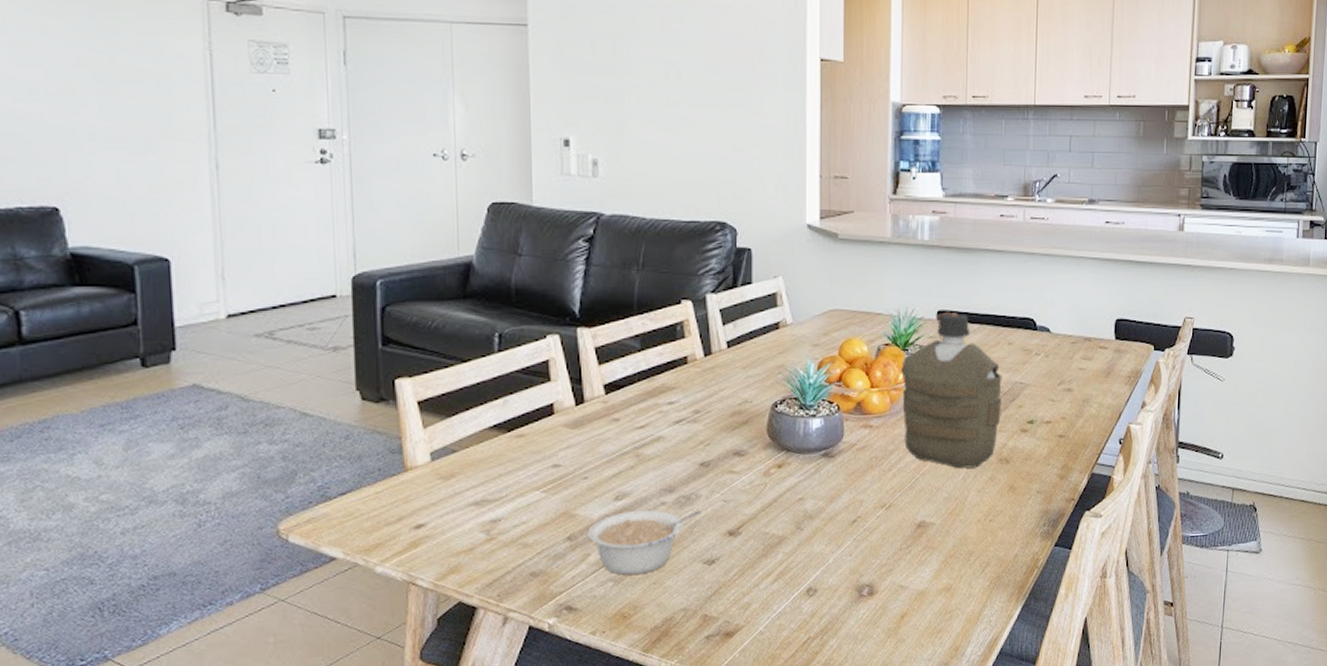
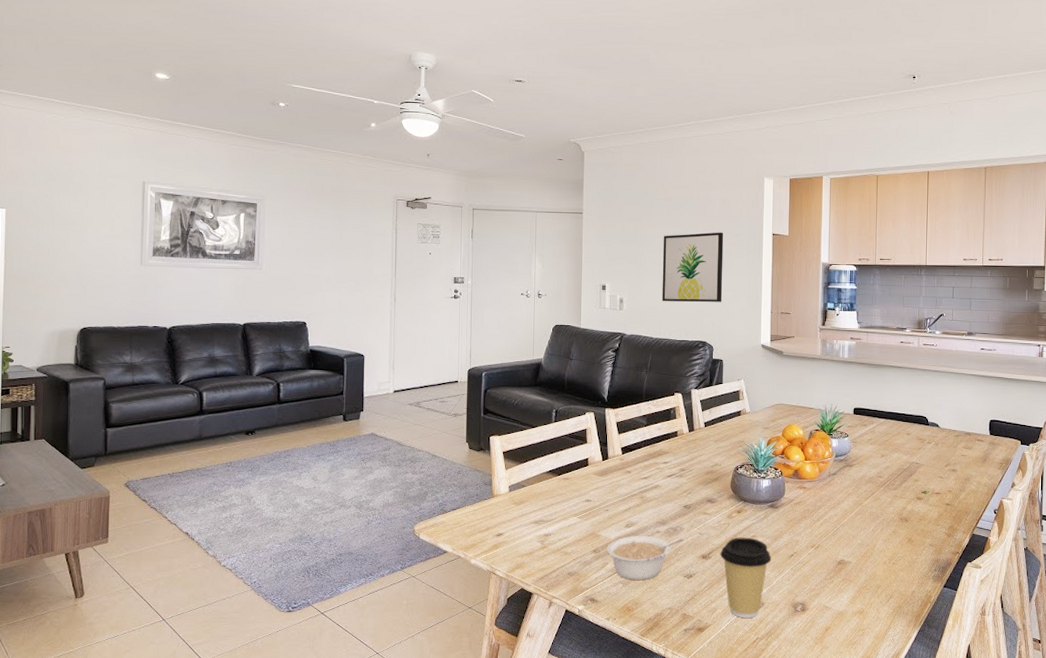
wall art: none [656,56,749,164] -> present [662,232,724,302]
coffee cup: none [754,501,827,612] -> present [720,537,772,618]
water bottle: present [900,311,1002,469] -> none [826,409,902,523]

